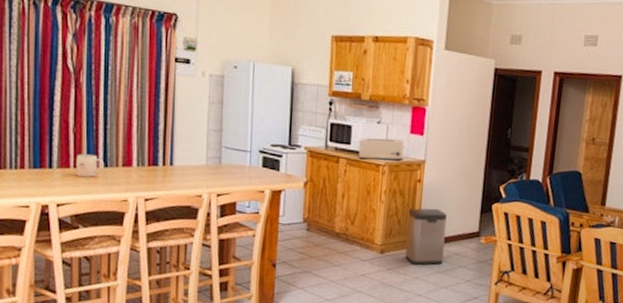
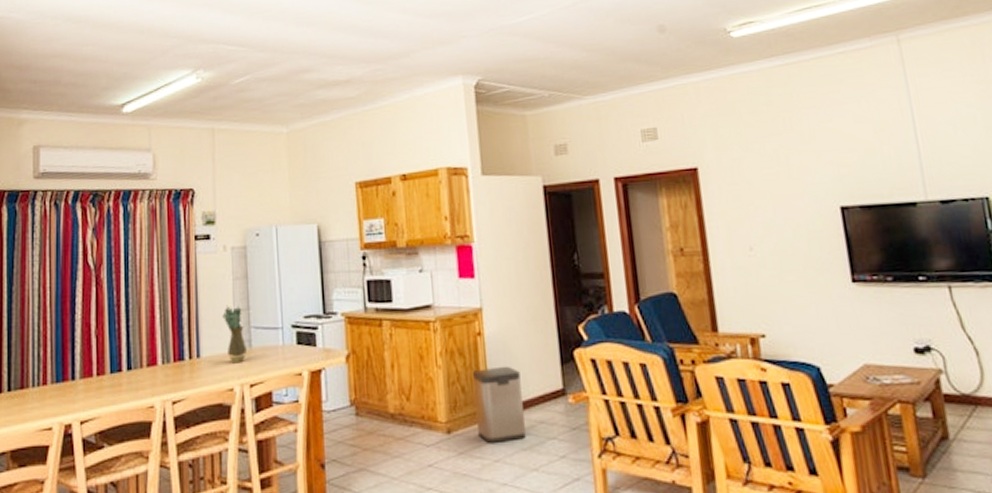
mug: present [76,153,105,178] -> none [99,357,129,386]
vase: none [196,124,217,175] -> present [222,305,247,364]
toaster: present [358,137,405,161] -> none [401,286,456,318]

